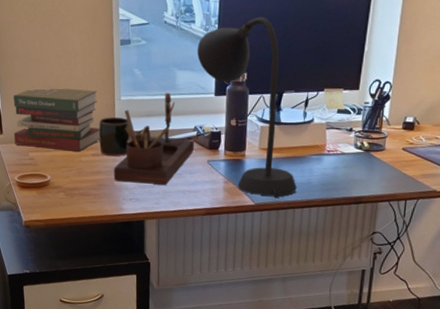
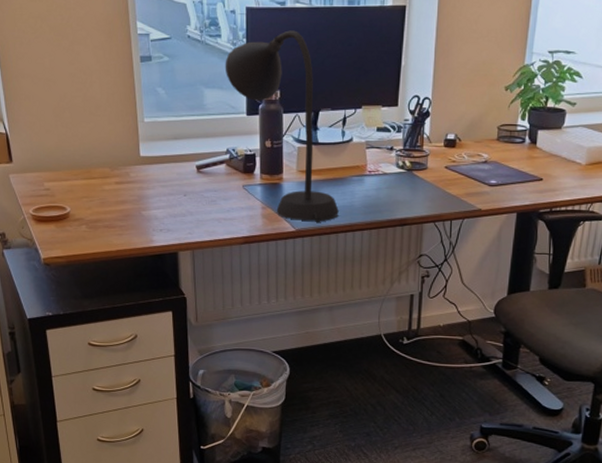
books: present [13,86,100,152] -> none [22,109,124,180]
mug: present [98,117,130,156] -> none [121,141,157,183]
desk organizer: present [113,93,195,185] -> none [141,113,228,213]

